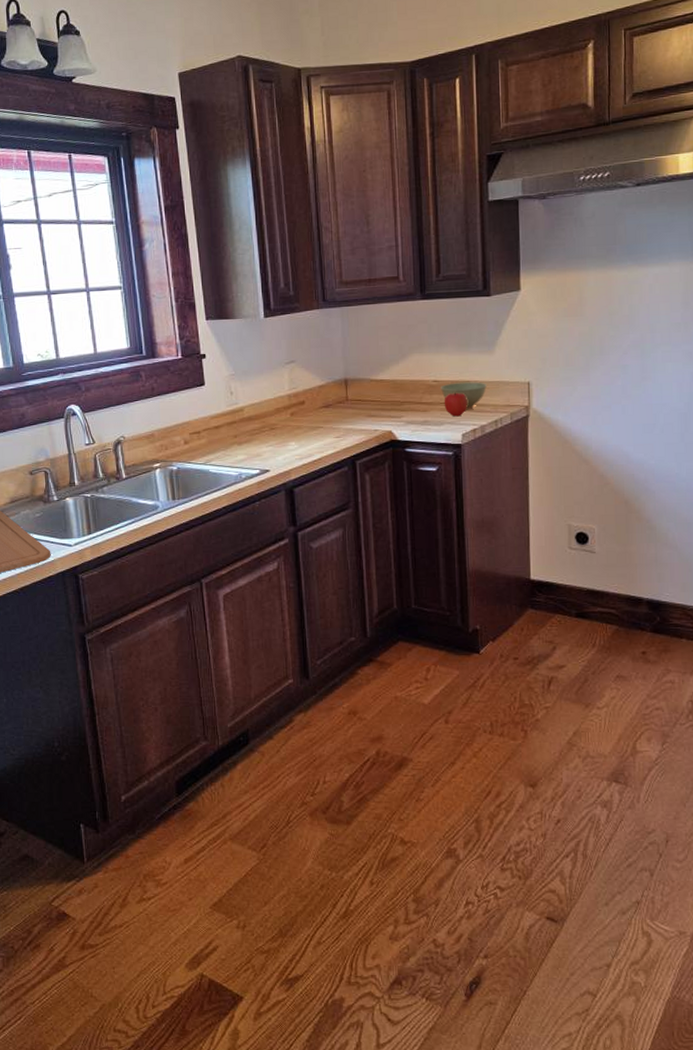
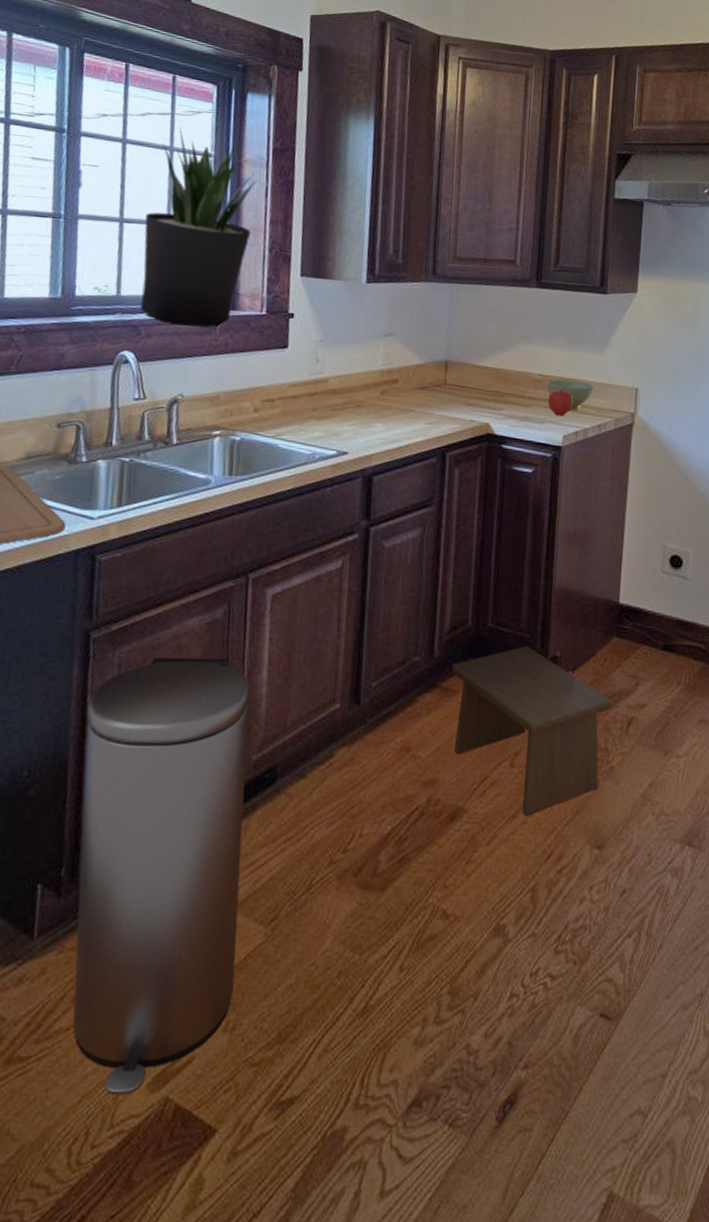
planter: none [68,201,158,377] -> present [139,128,257,327]
pedal bin: none [93,648,240,972] -> present [72,657,251,1095]
step stool: none [384,622,532,762] -> present [451,646,612,816]

